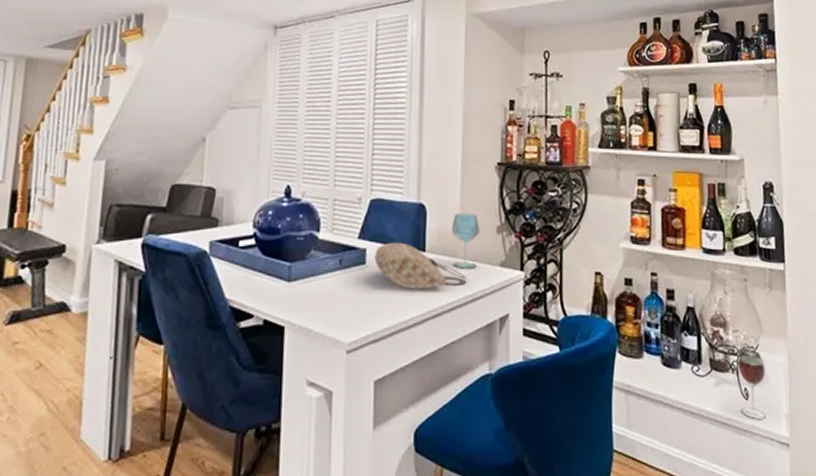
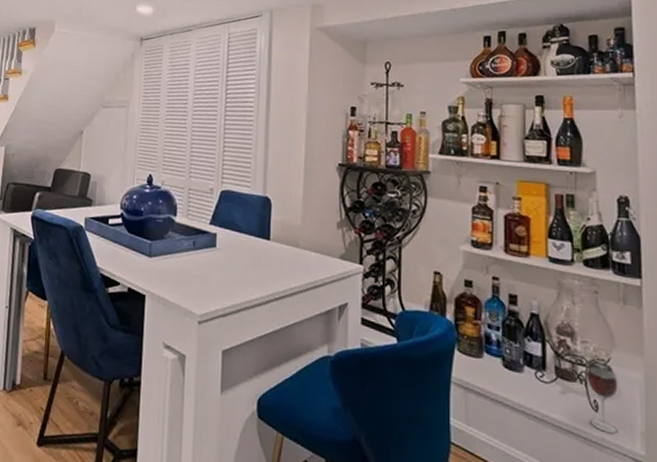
handbag: present [375,242,467,289] -> none [224,229,308,274]
wine glass: present [451,212,480,269] -> none [294,207,321,259]

